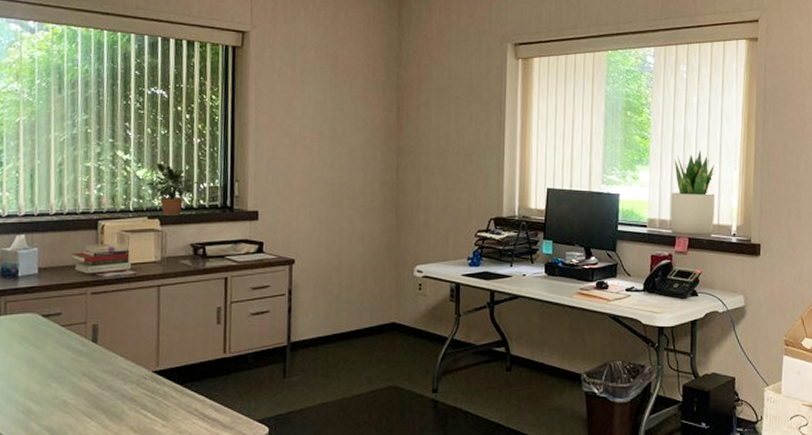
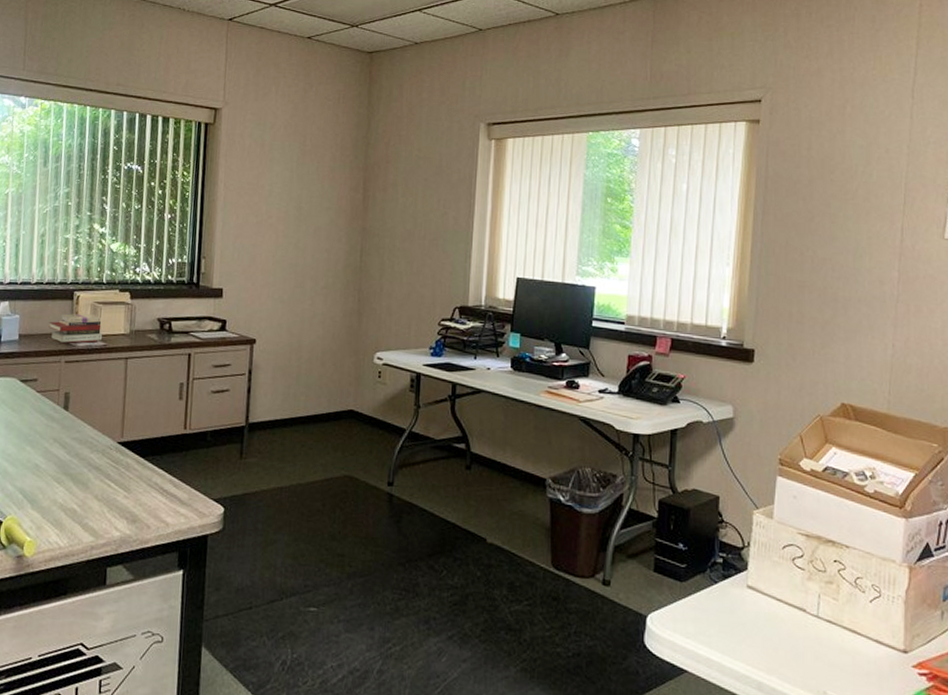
potted plant: present [145,162,203,217] -> none [118,237,172,291]
planter: present [670,150,716,239] -> none [651,242,705,340]

